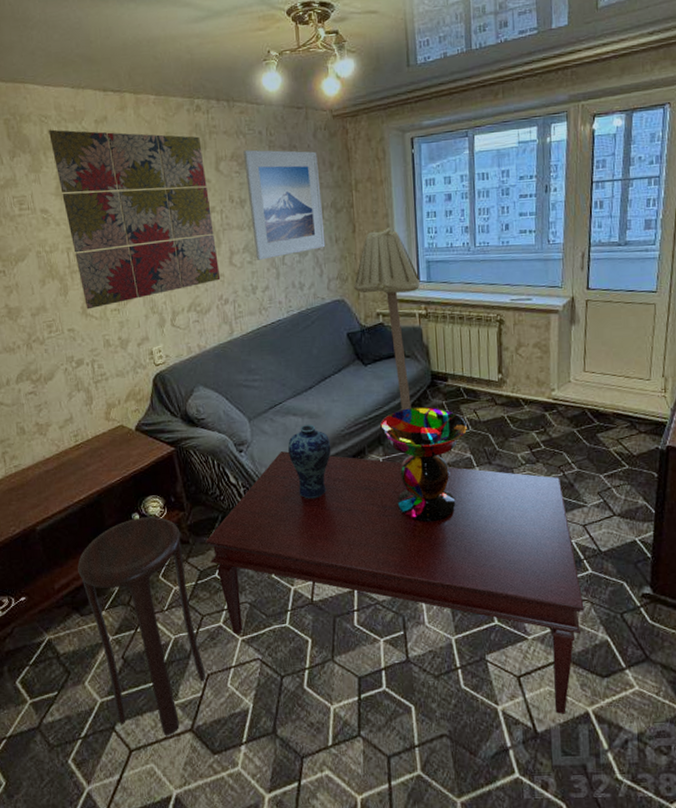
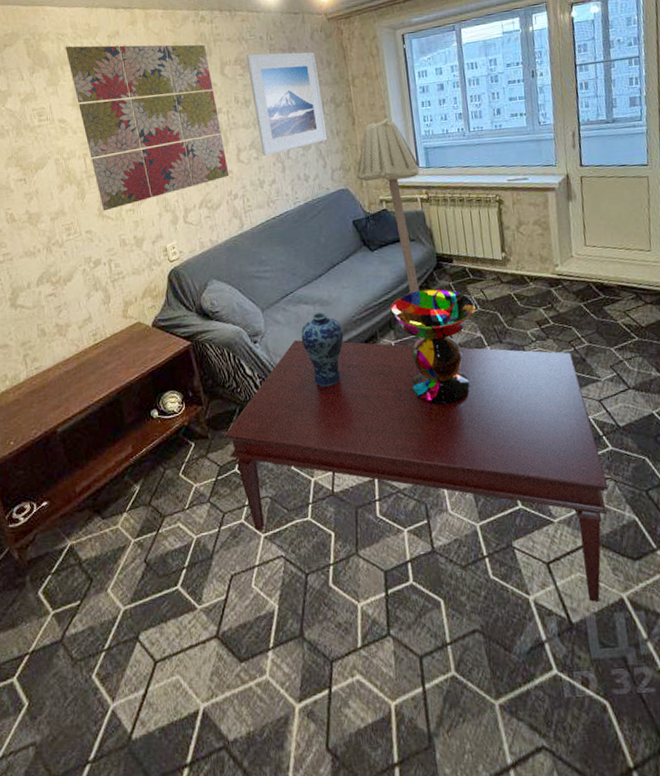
stool: present [78,516,205,736] -> none [98,412,229,645]

